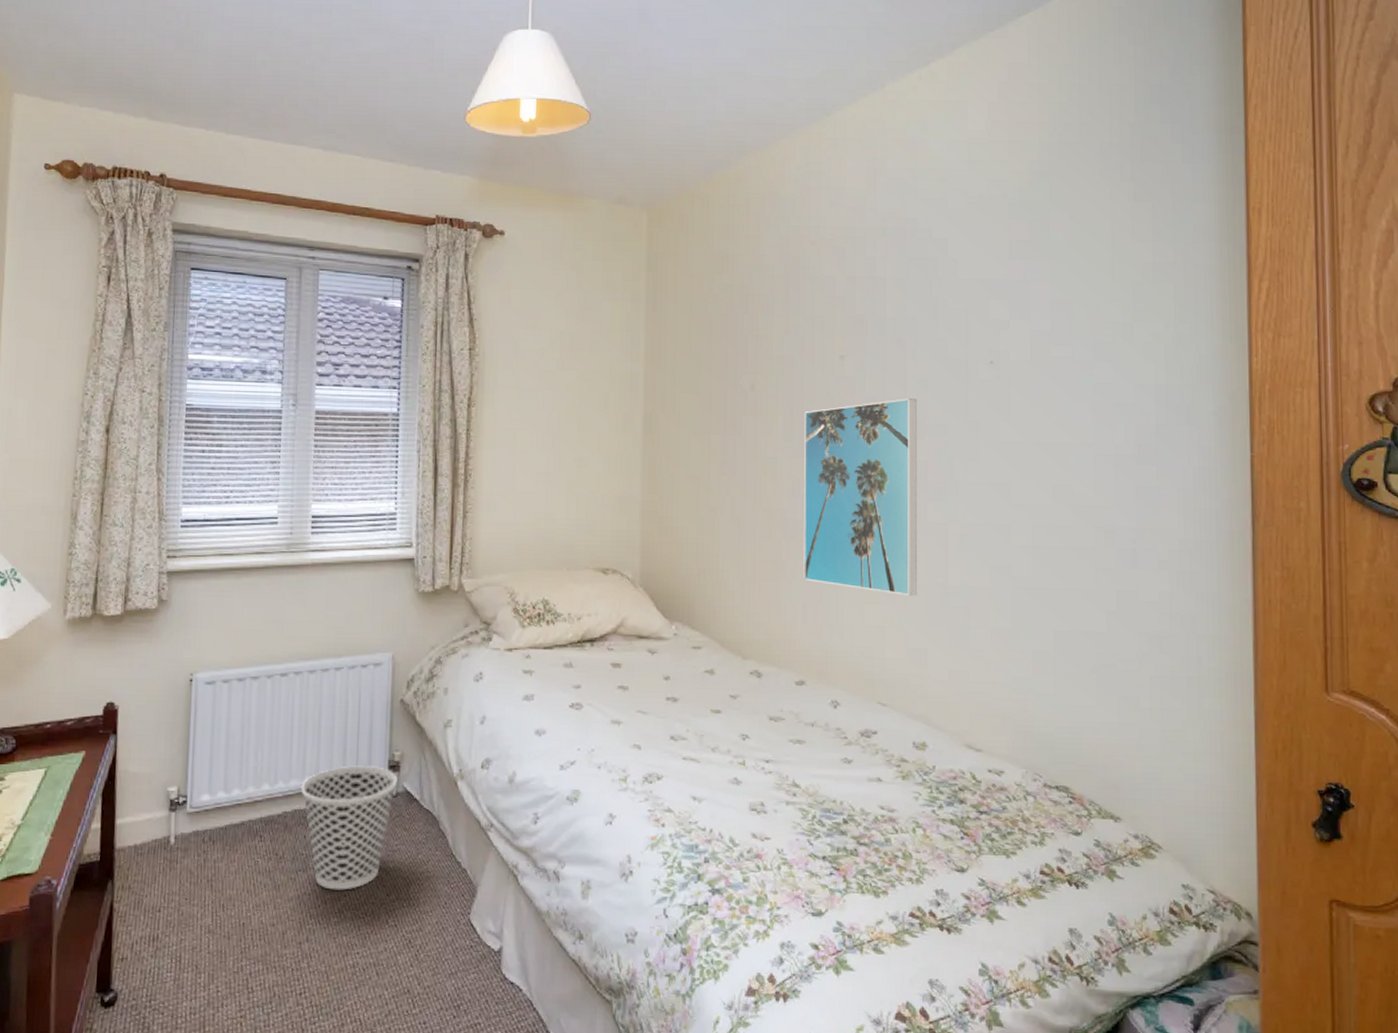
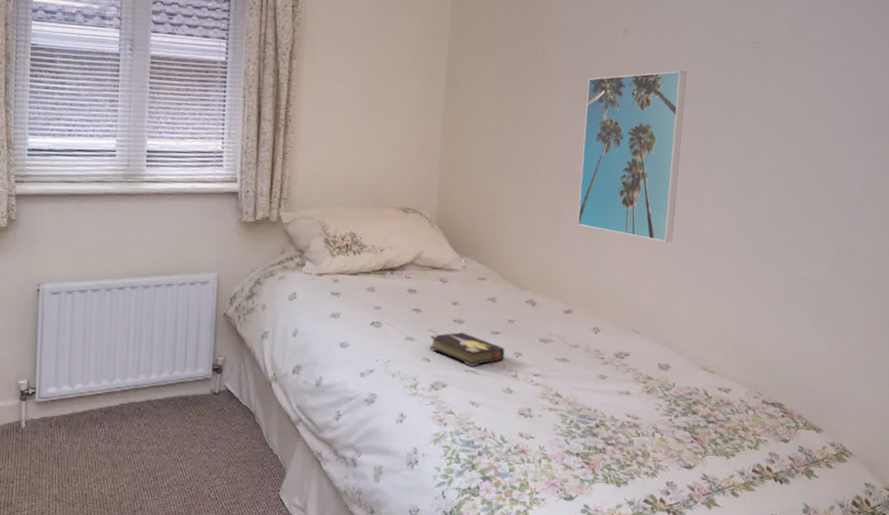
wastebasket: present [301,766,398,890] -> none [136,367,220,469]
hardback book: none [639,712,728,753] -> present [429,332,505,366]

